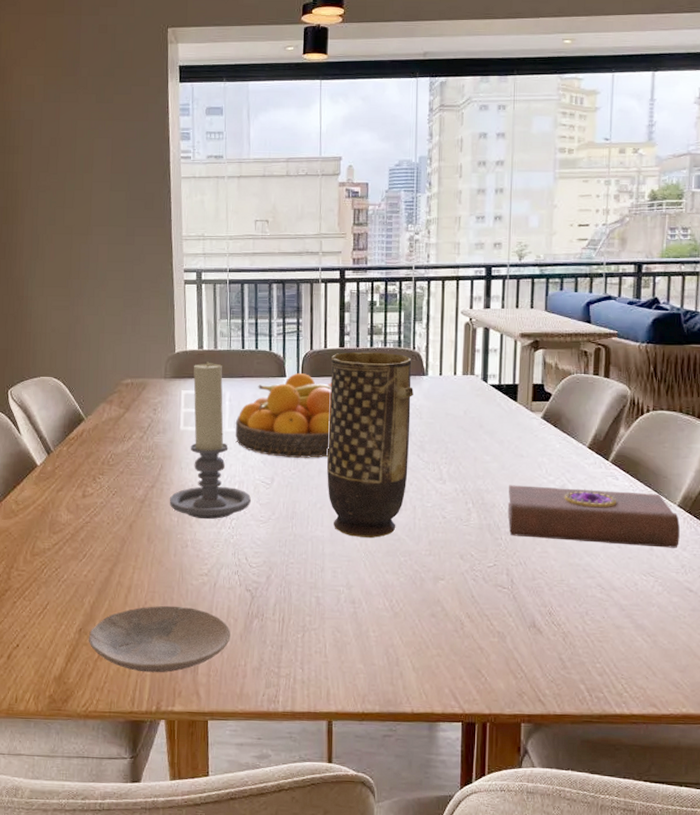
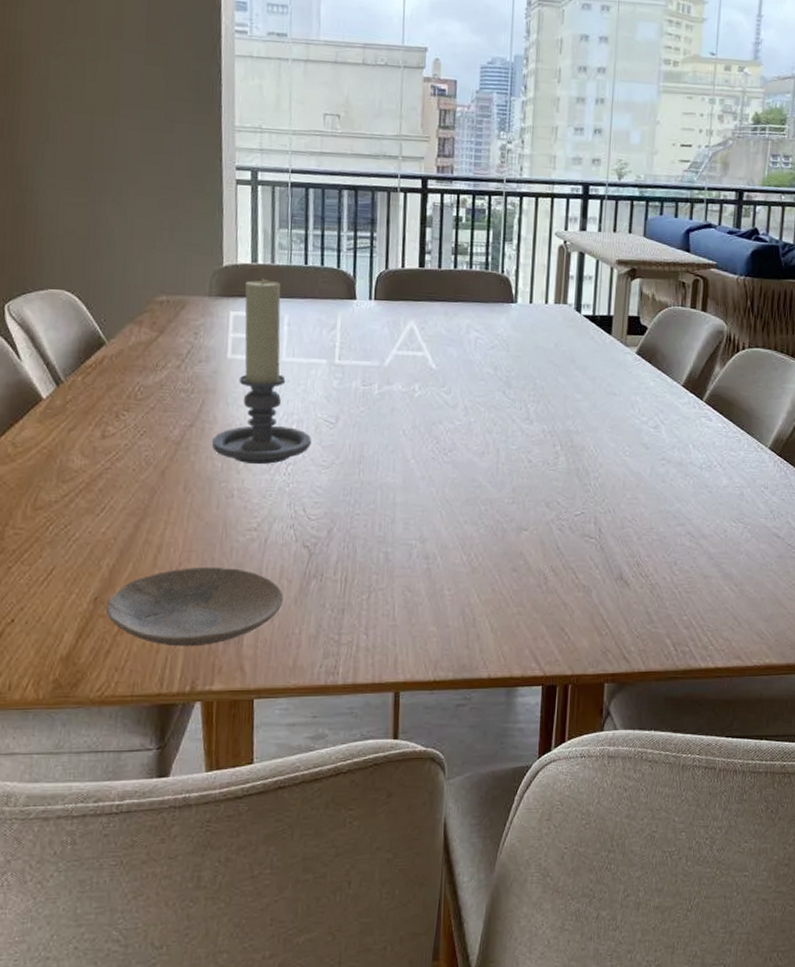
fruit bowl: present [235,372,332,458] -> none [294,295,409,394]
vase: present [327,351,414,539] -> none [401,273,501,486]
book: present [507,485,680,548] -> none [597,426,770,493]

